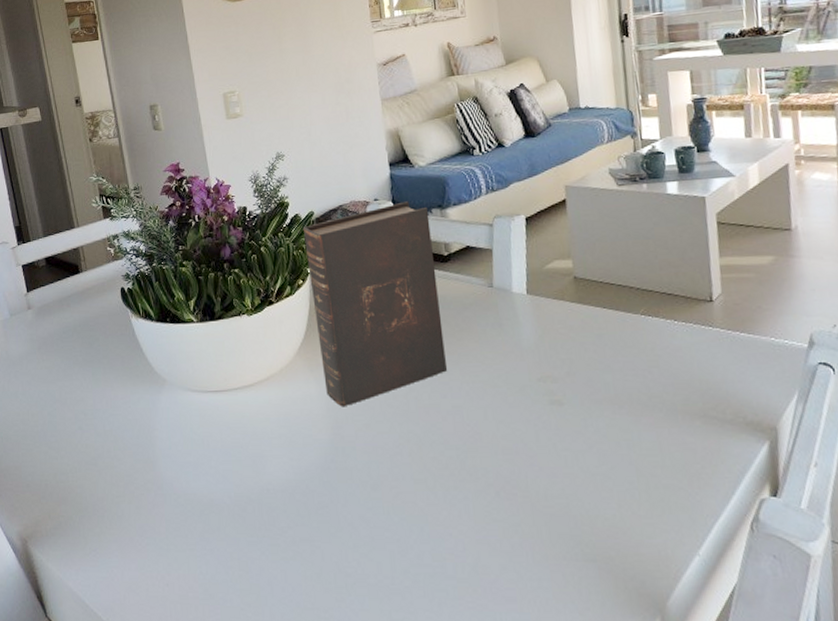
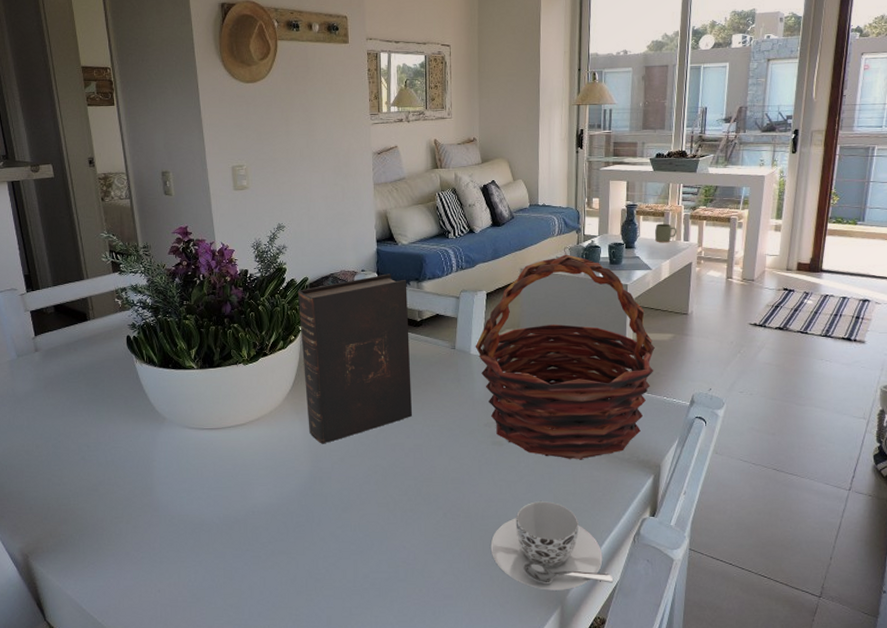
basket: none [517,164,754,422] -> present [475,254,655,460]
teacup: none [559,475,730,595] -> present [490,500,614,590]
mug: none [733,118,764,142] -> present [654,223,677,242]

